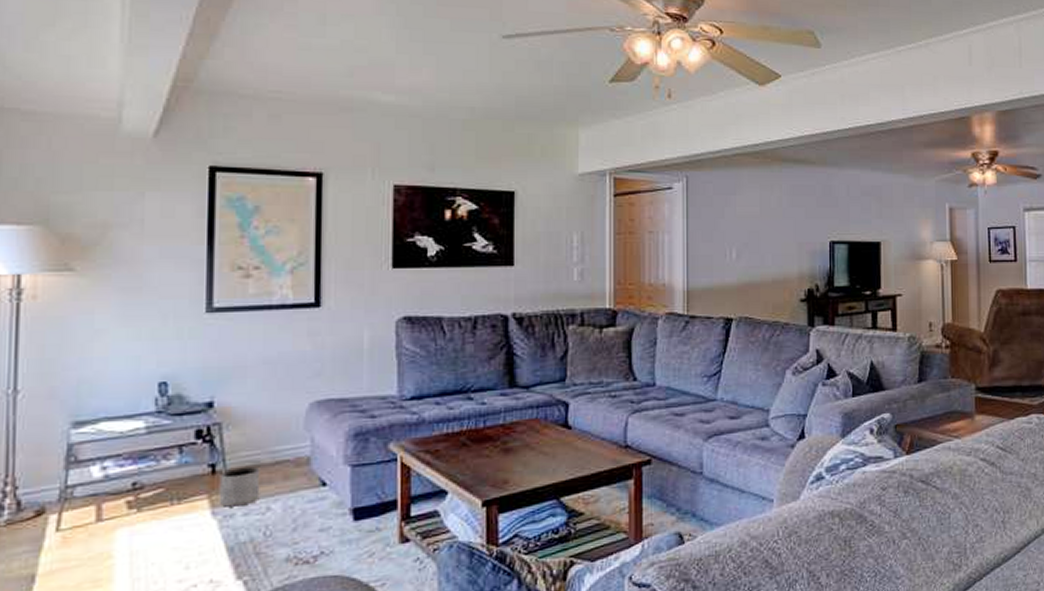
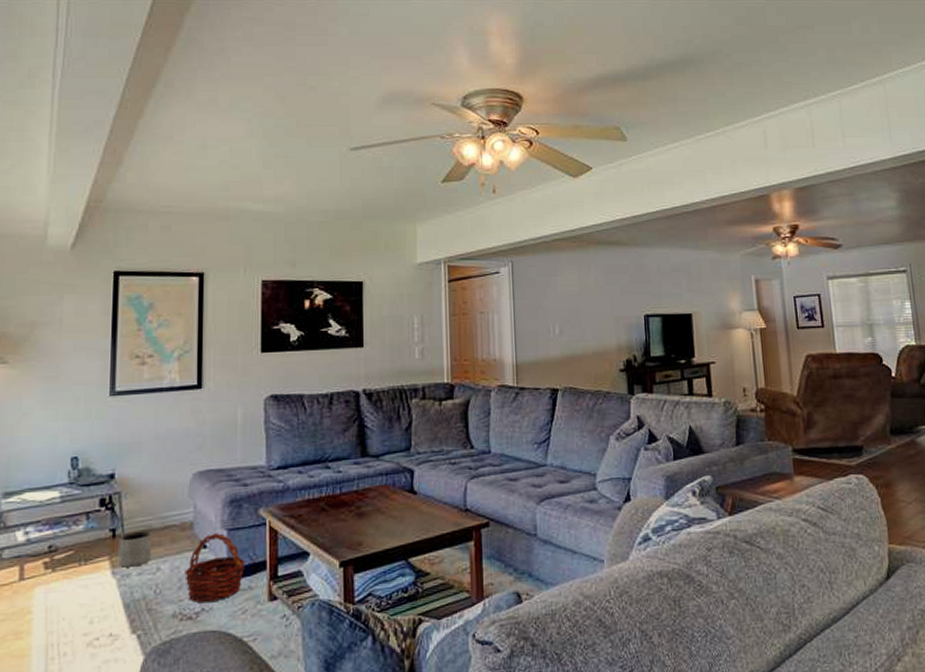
basket: none [300,468,372,545] -> present [184,532,245,602]

